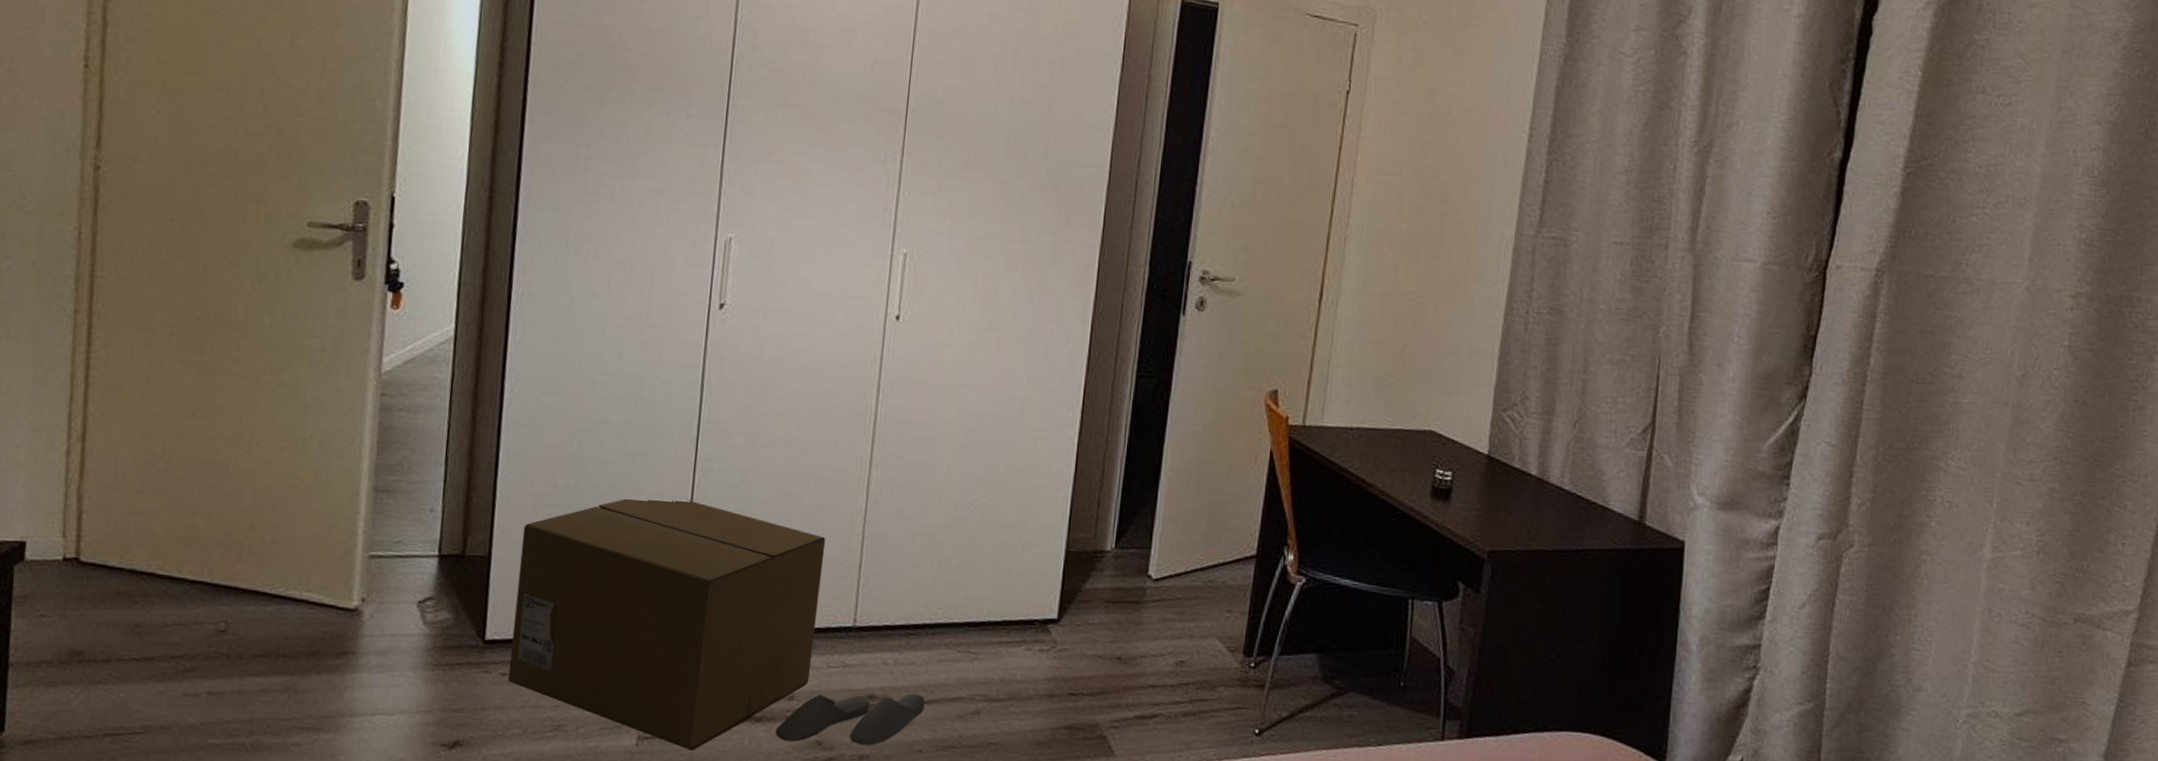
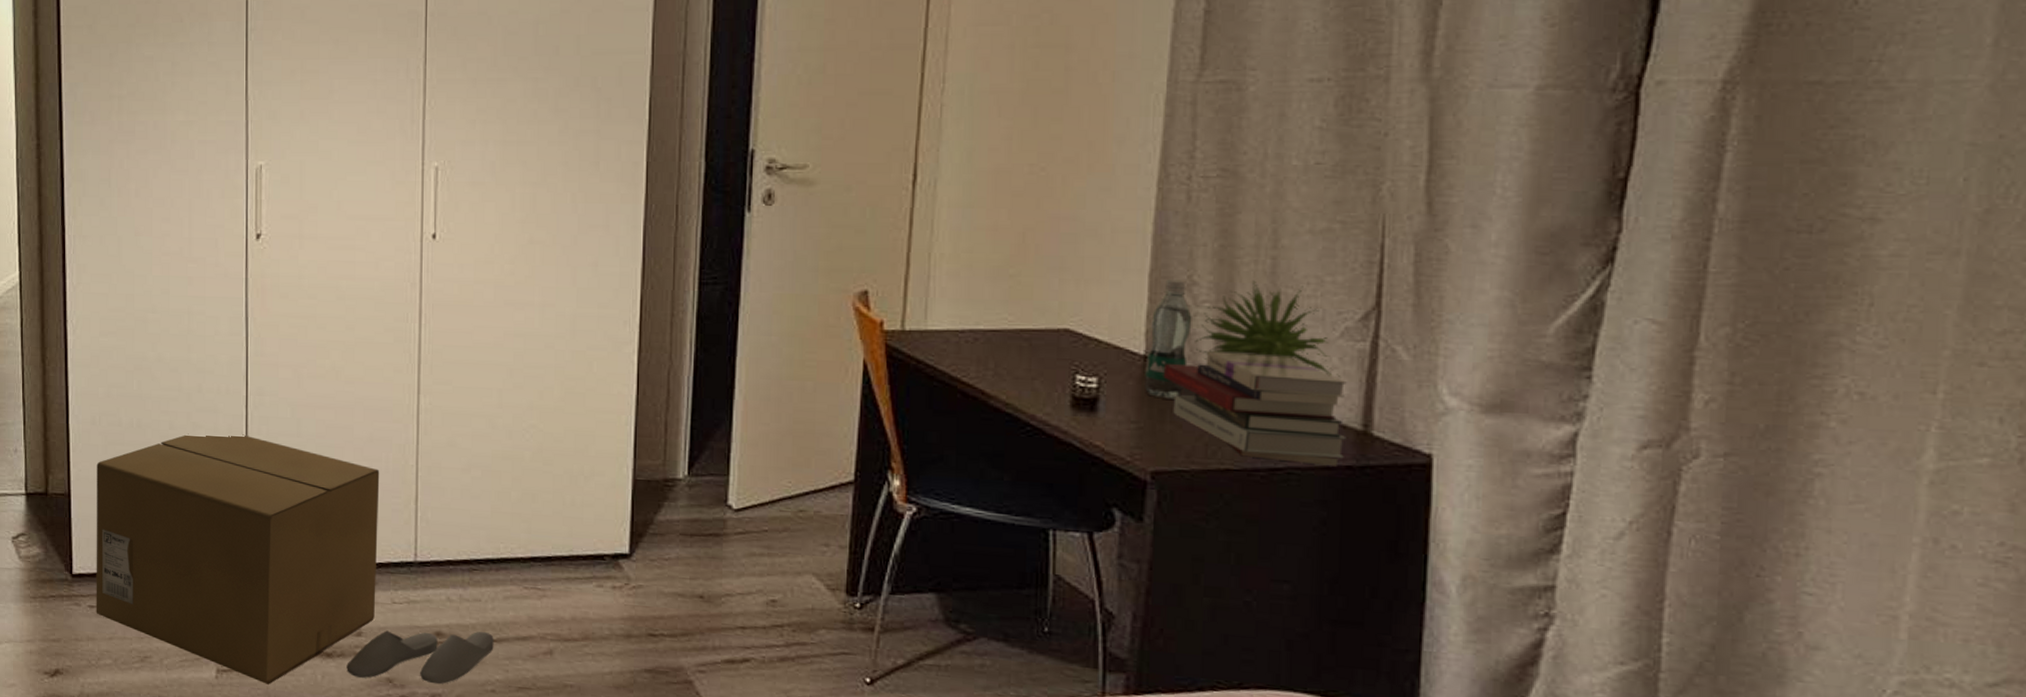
bottle: none [1486,393,1524,492] -> present [1143,278,1192,399]
books: none [1500,453,1629,549] -> present [1163,351,1347,466]
plant: none [1525,398,1626,479] -> present [1195,280,1342,378]

